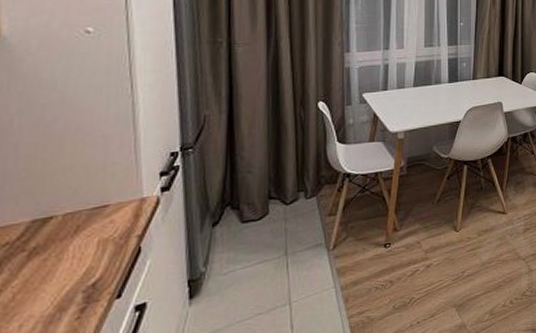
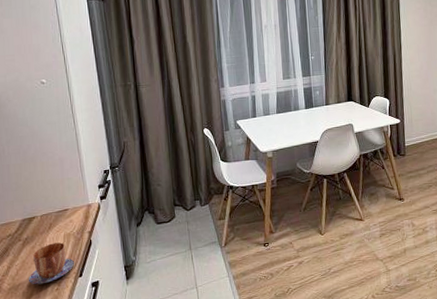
mug: none [32,251,110,313] -> present [29,242,74,285]

